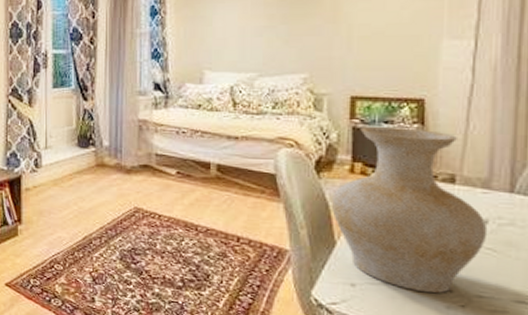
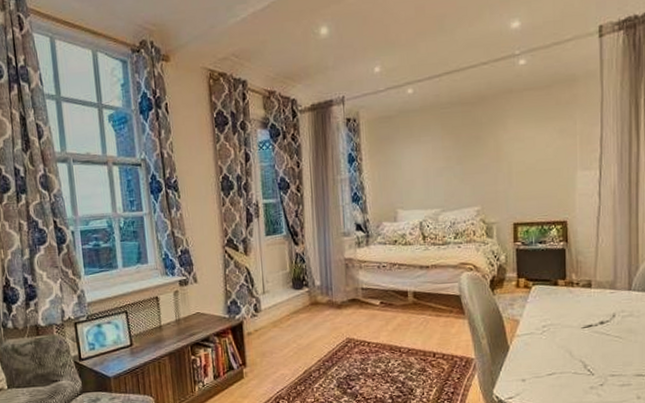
vase: present [331,126,488,294] -> none [503,246,615,379]

